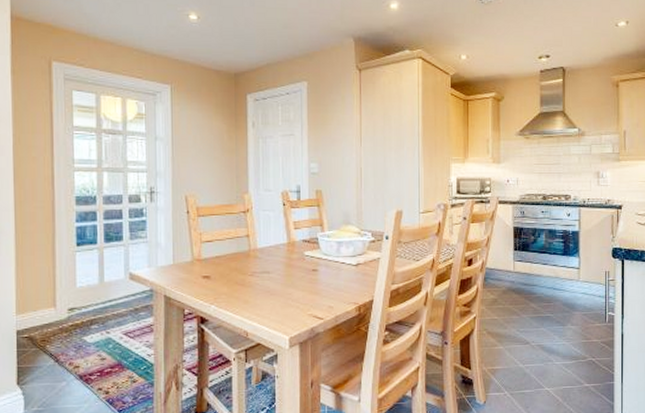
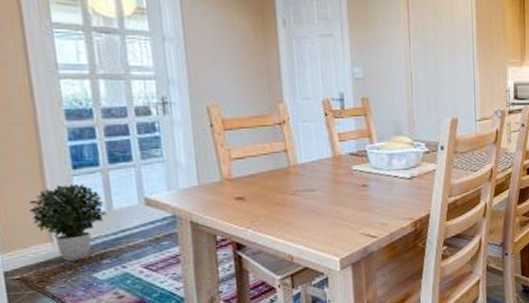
potted plant: none [41,259,99,325] -> present [29,184,107,261]

